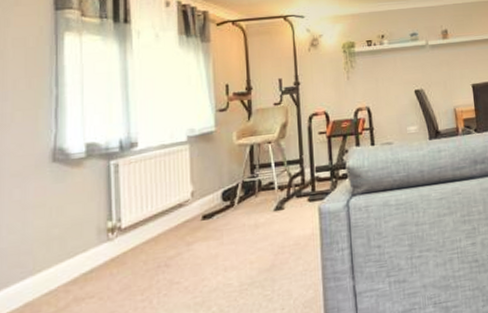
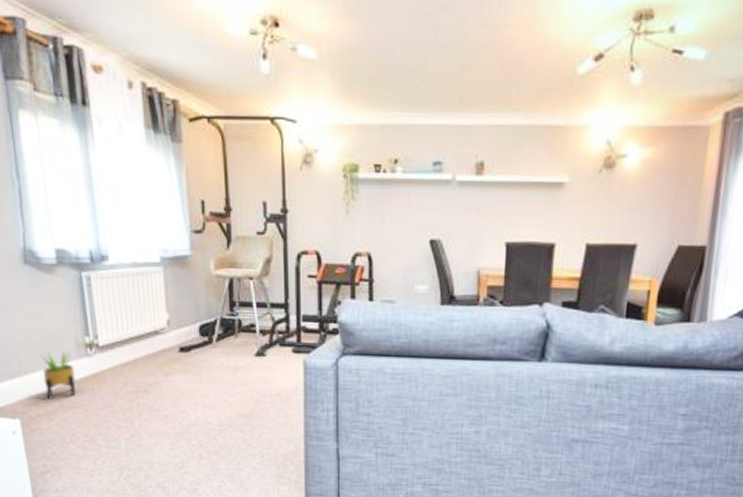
potted plant: none [57,240,93,295] -> present [39,352,76,400]

